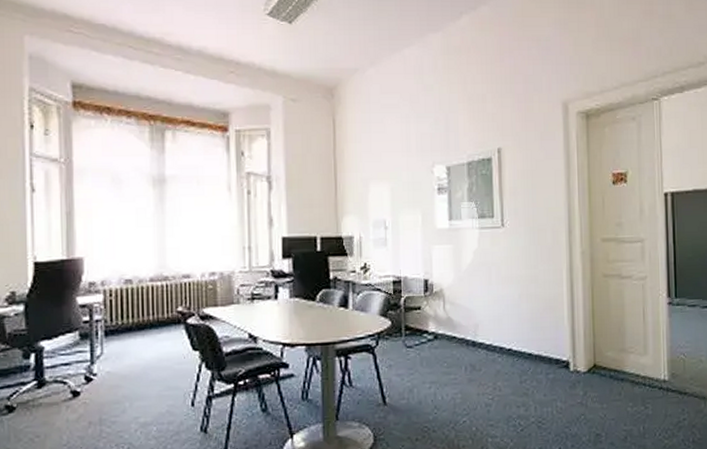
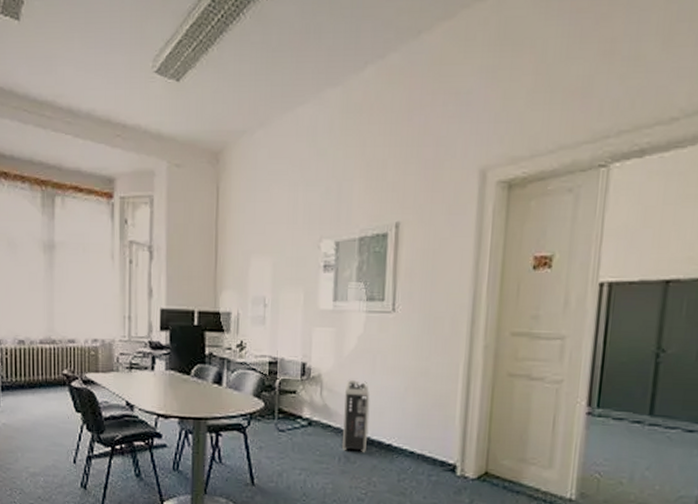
air purifier: none [465,291,490,360] -> present [342,379,370,452]

